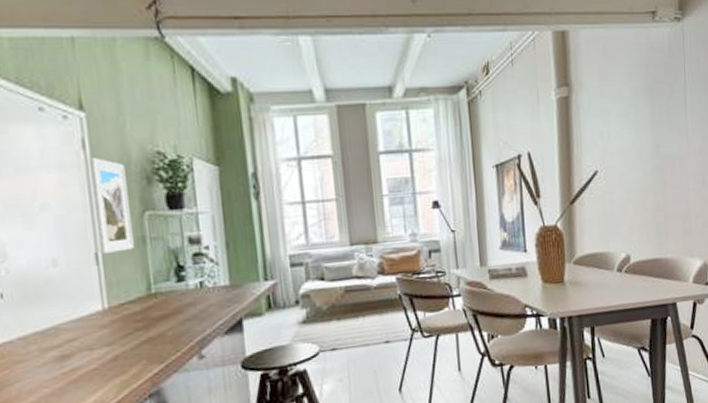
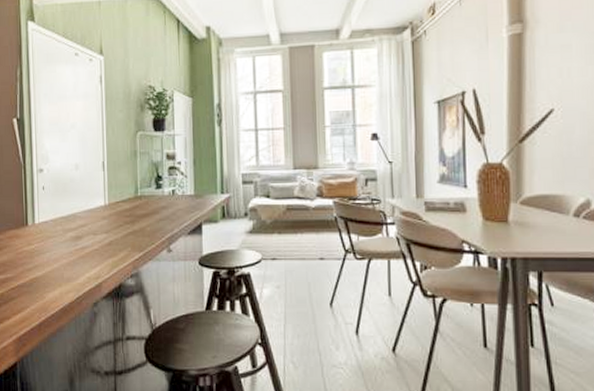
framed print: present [88,156,134,254] -> none [103,89,129,162]

